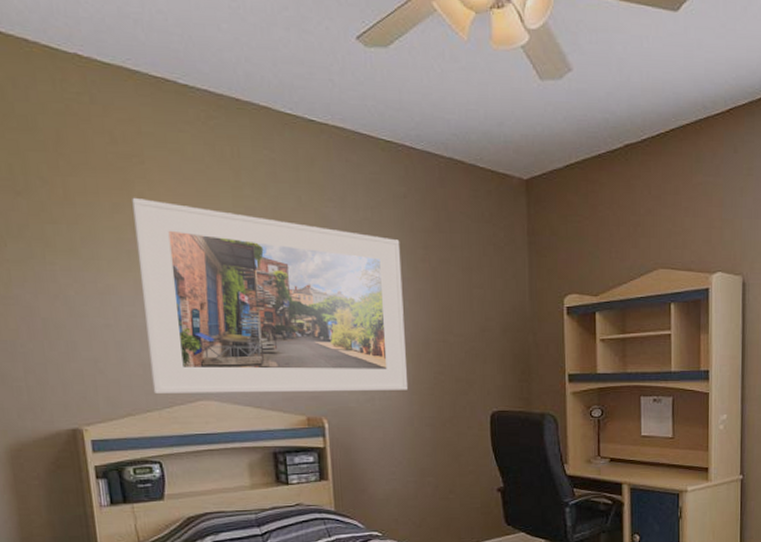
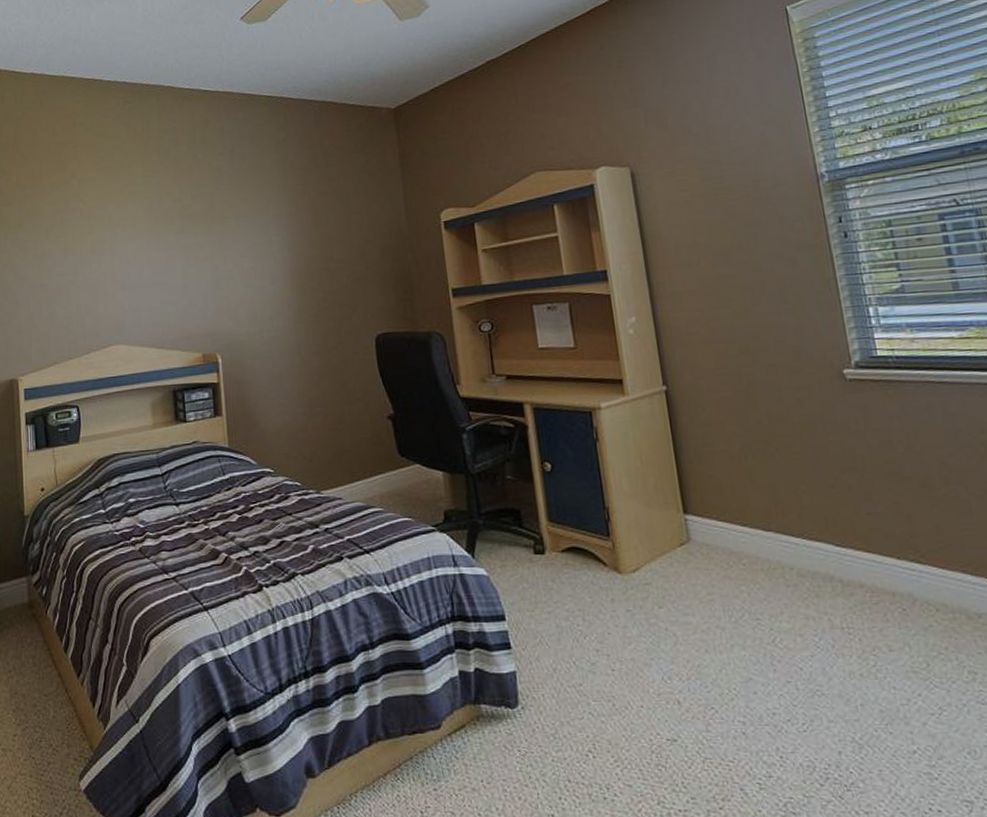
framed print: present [132,197,407,393] -> none [66,175,293,342]

